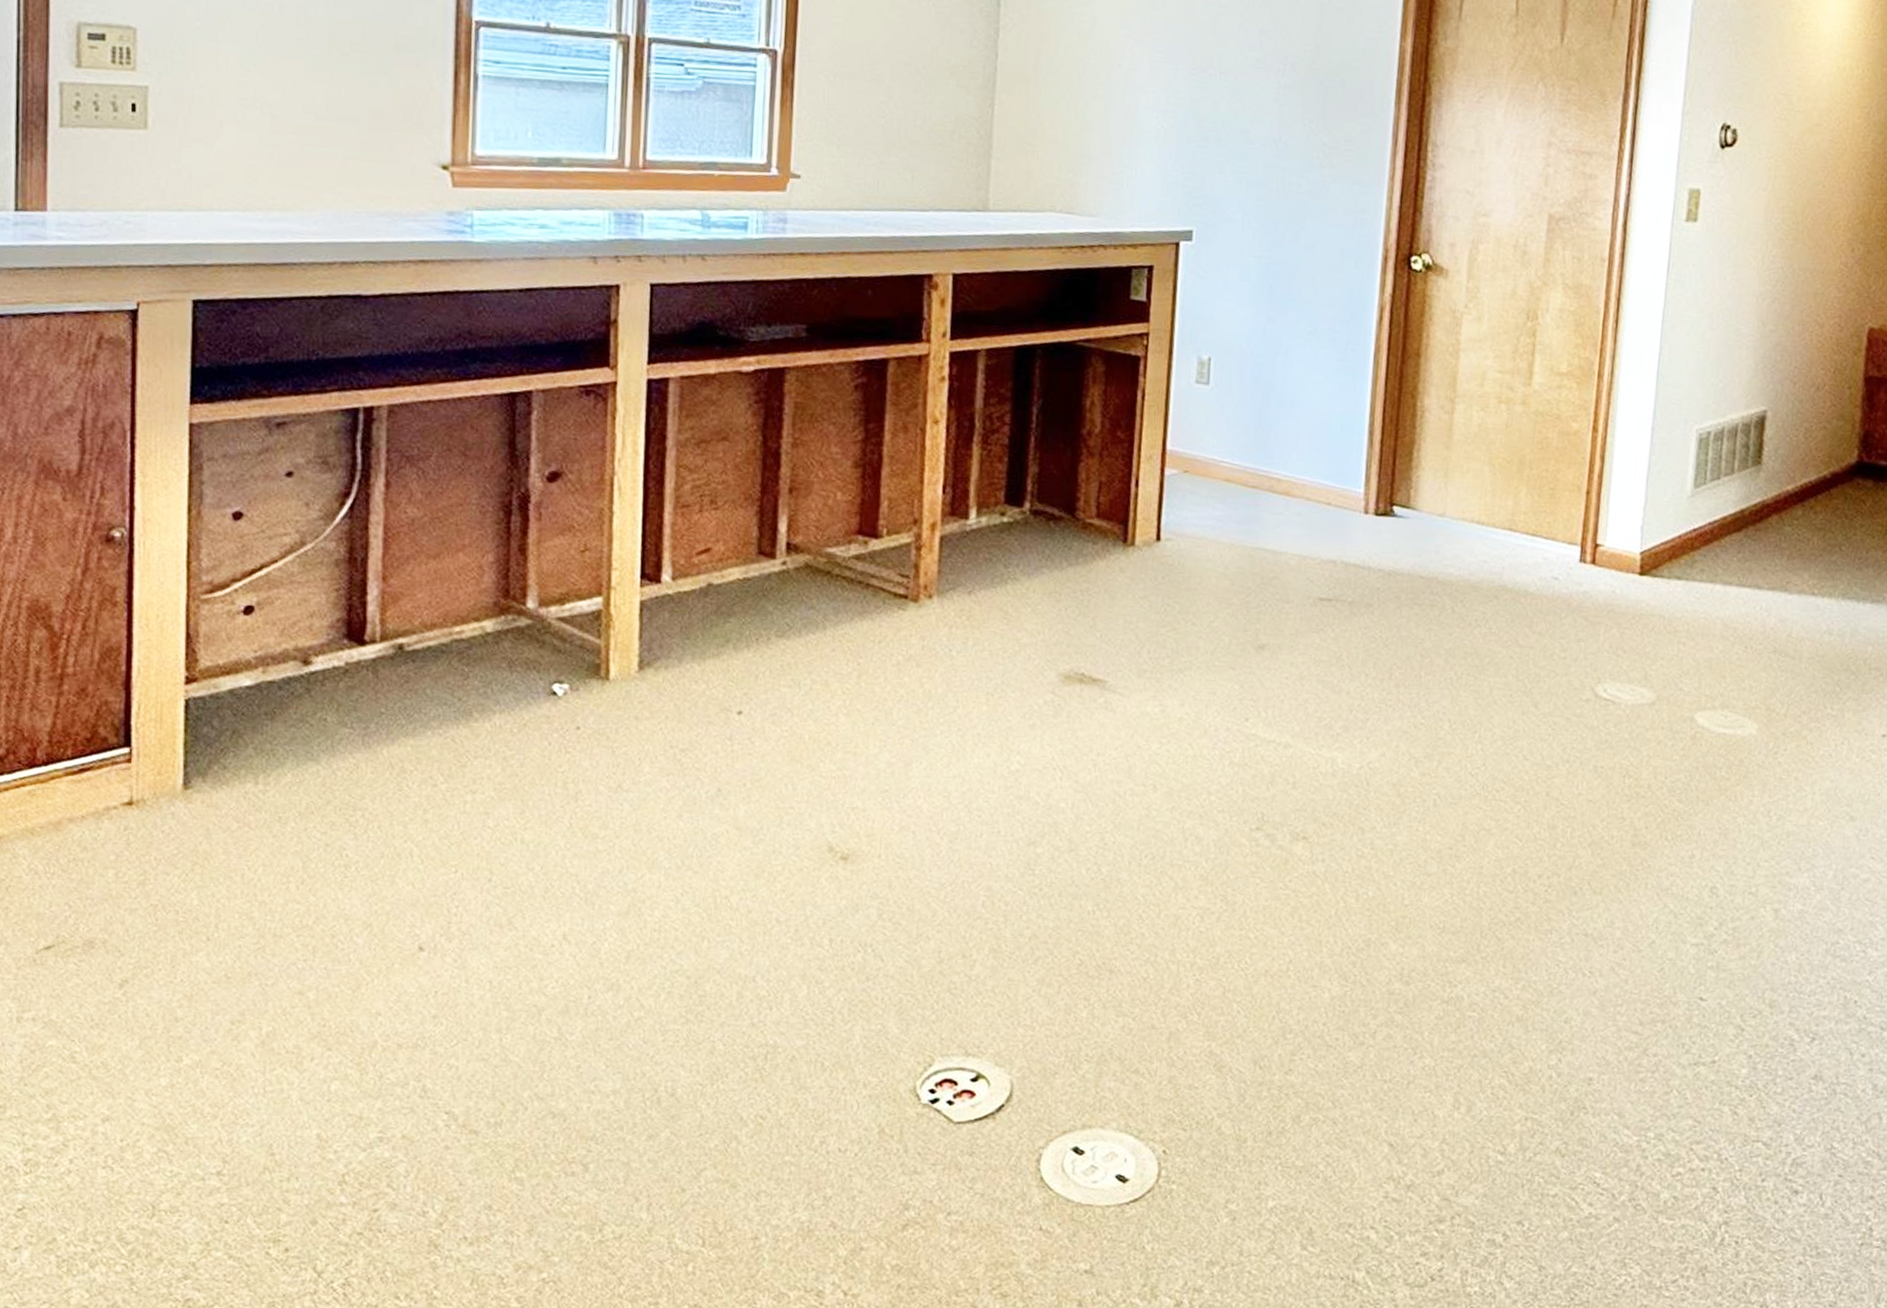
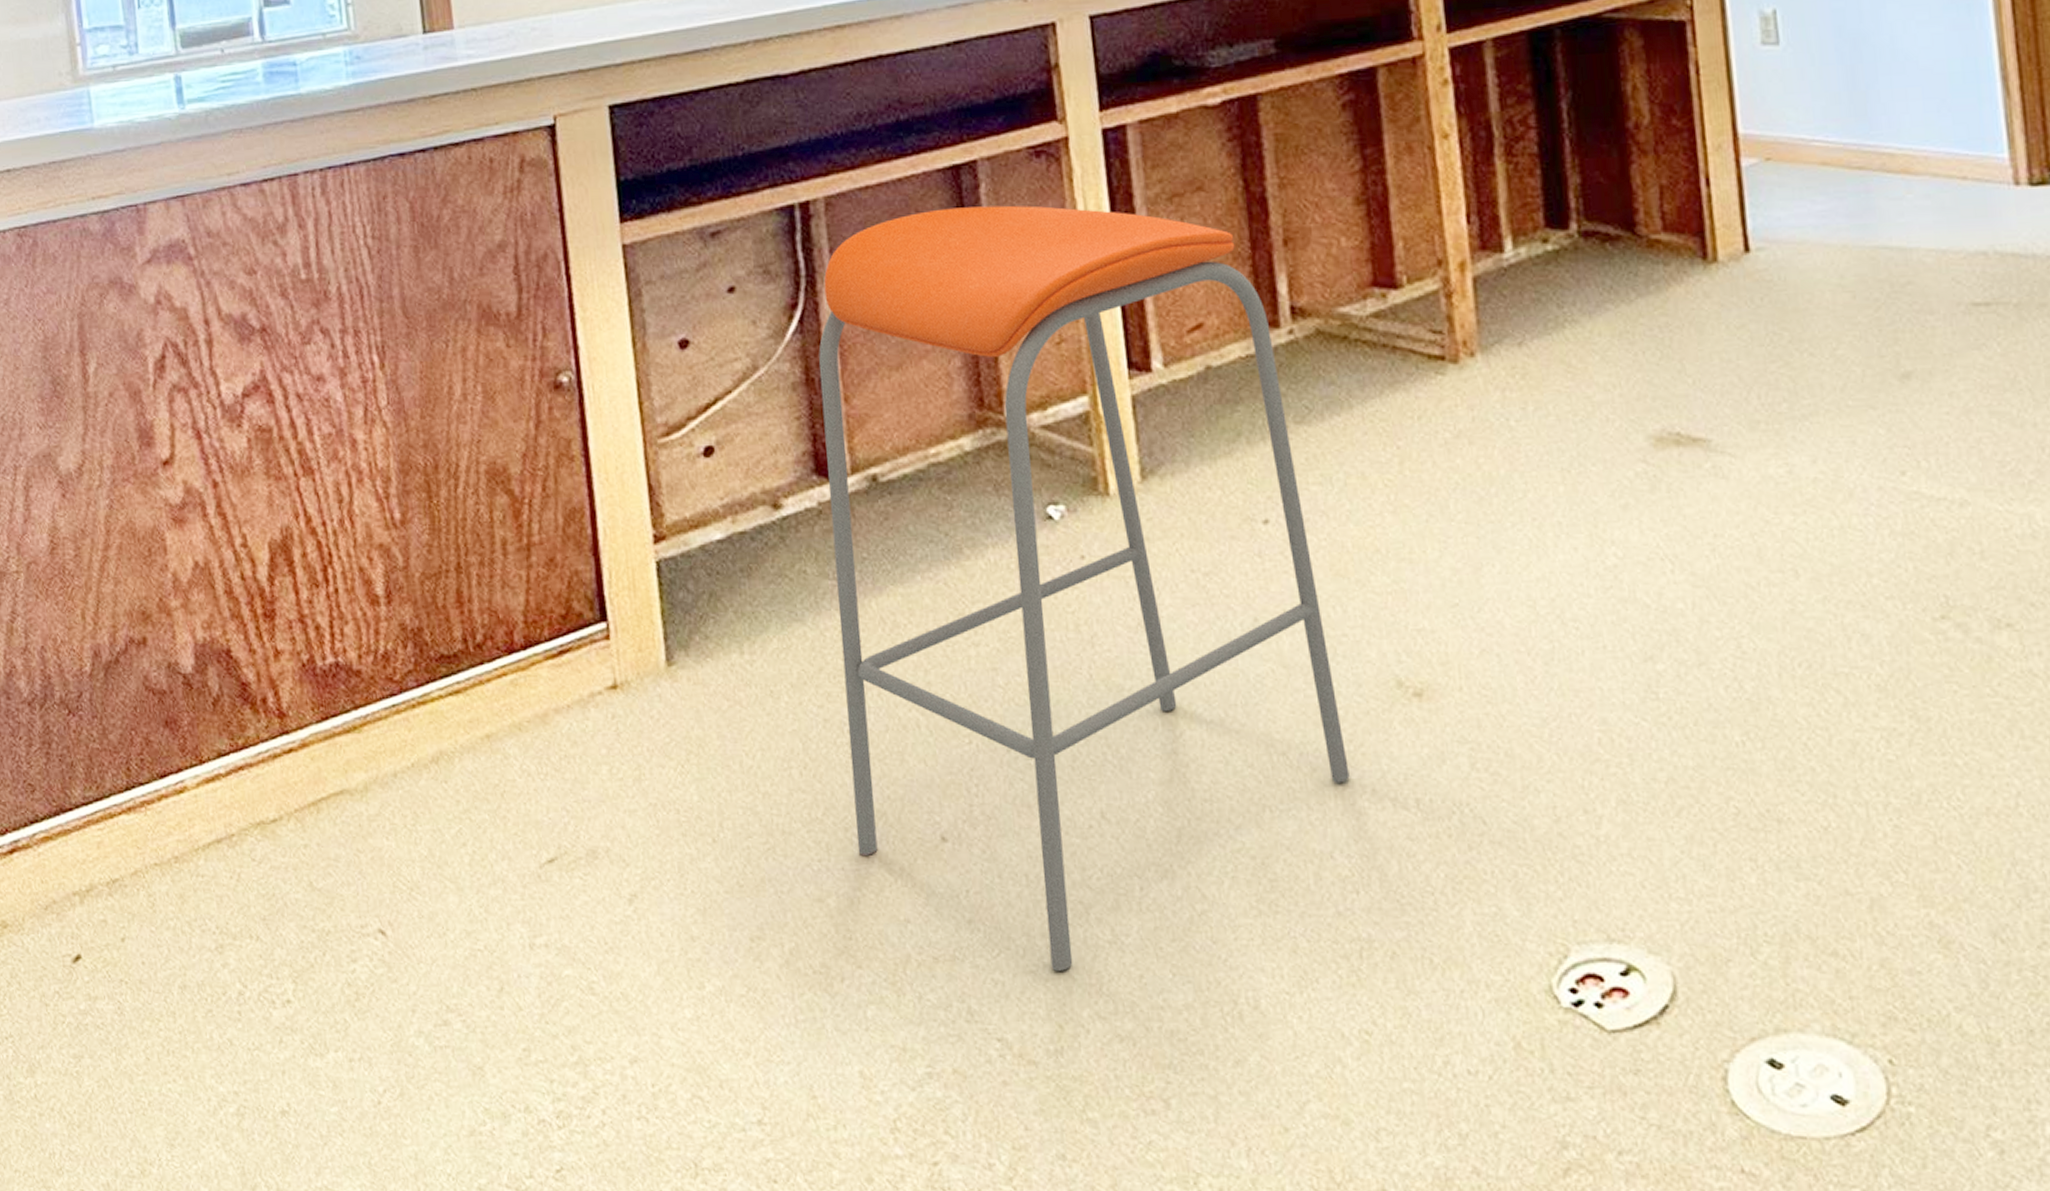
bar stool: none [341,428,779,1060] -> present [819,205,1350,971]

